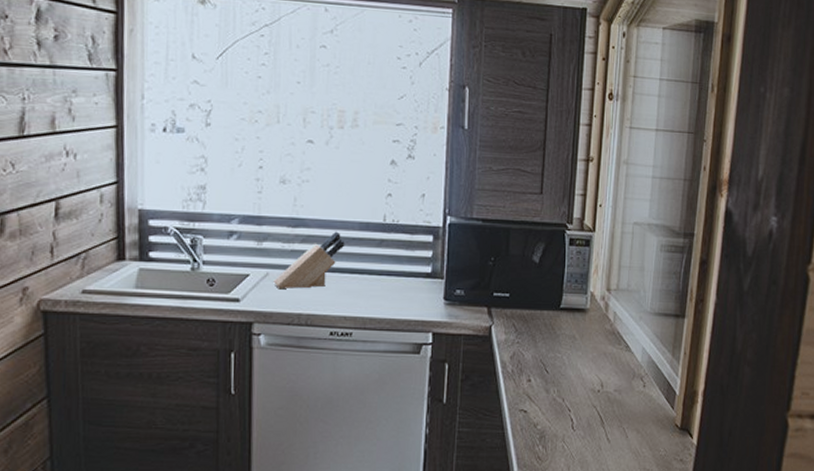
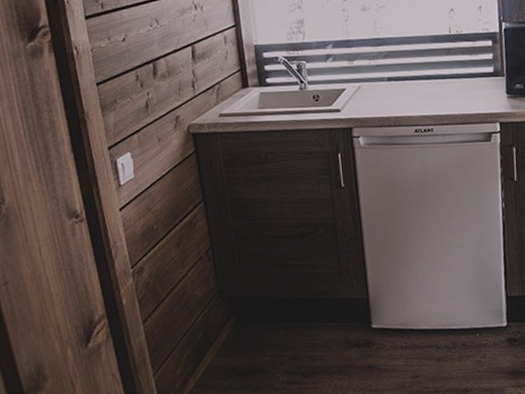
knife block: present [272,231,345,289] -> none [364,45,420,98]

